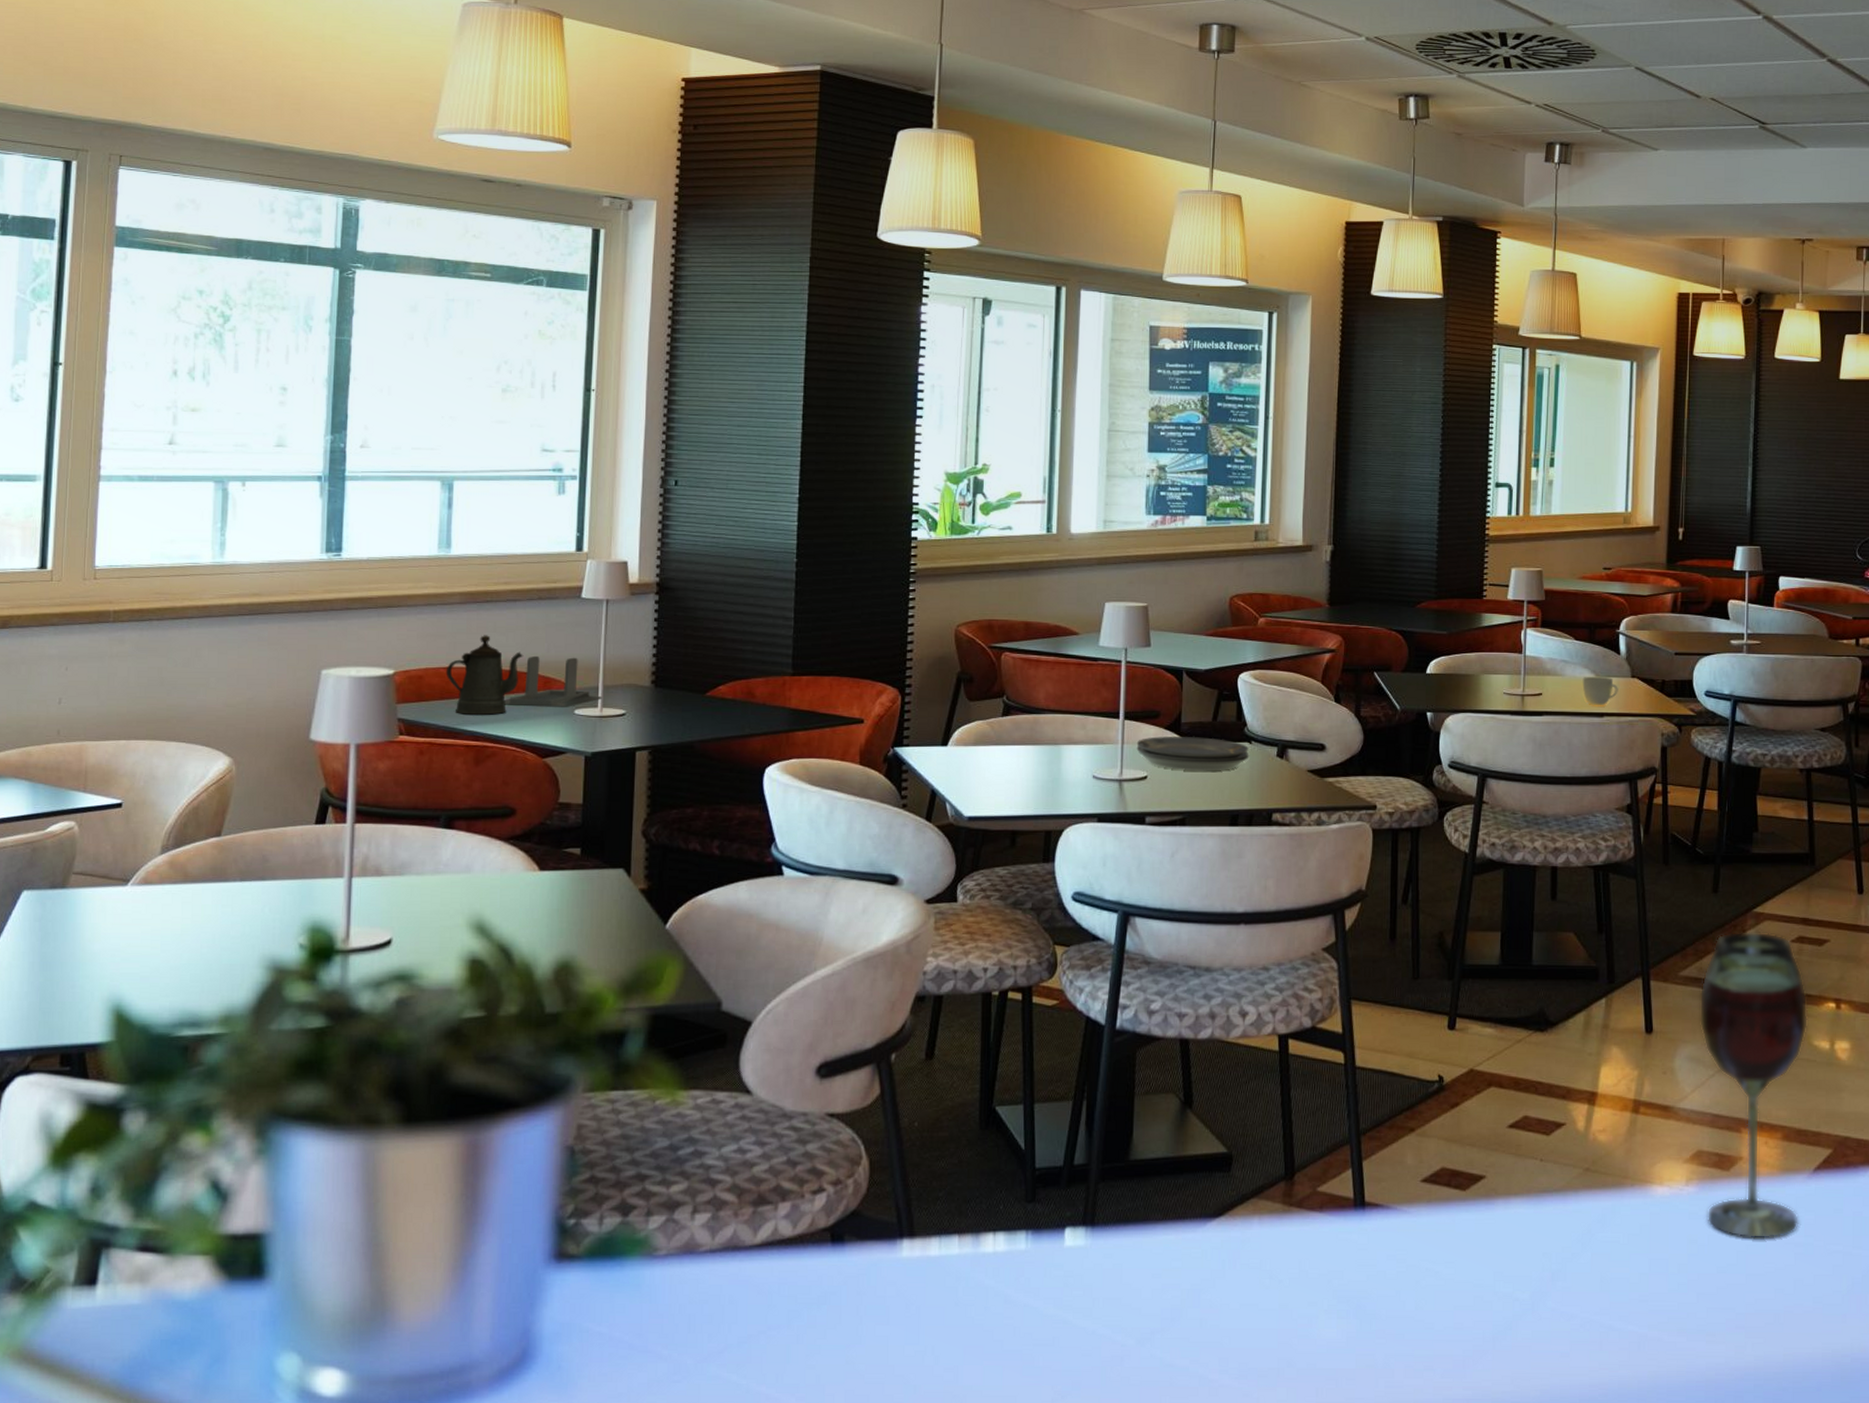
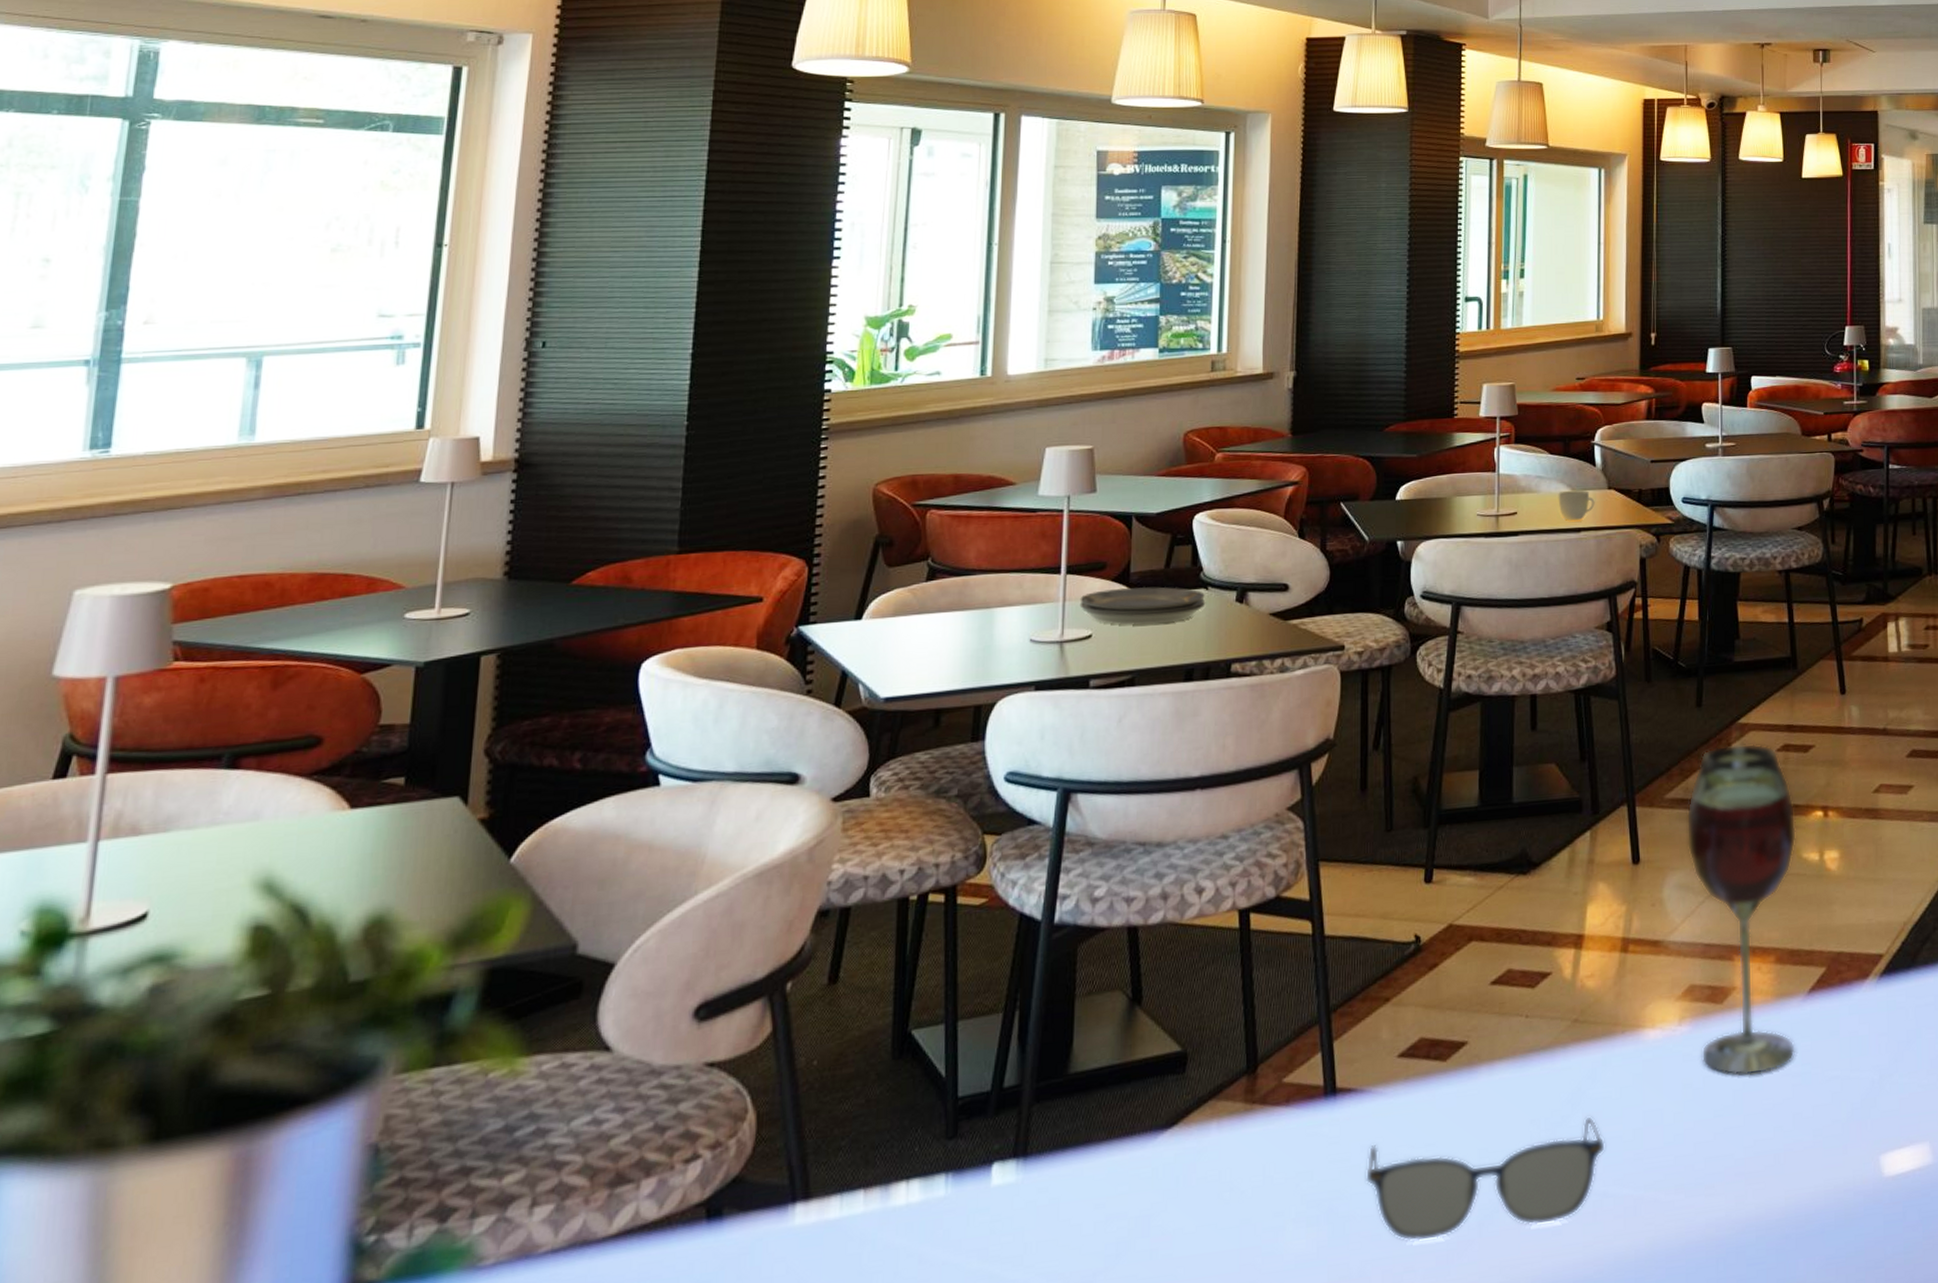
coffee pot: present [445,635,524,715] -> none [240,533,343,630]
napkin holder: present [504,655,602,707] -> none [314,552,441,615]
glasses: none [1390,1256,1613,1347] -> present [1365,1116,1606,1242]

